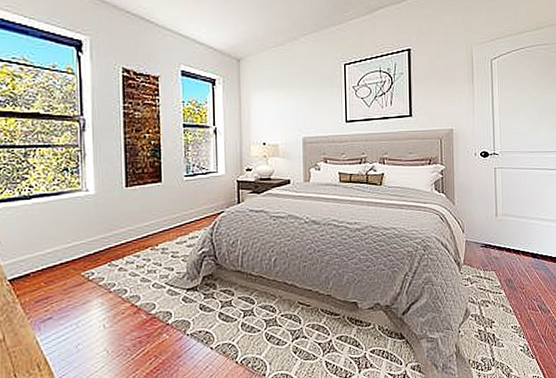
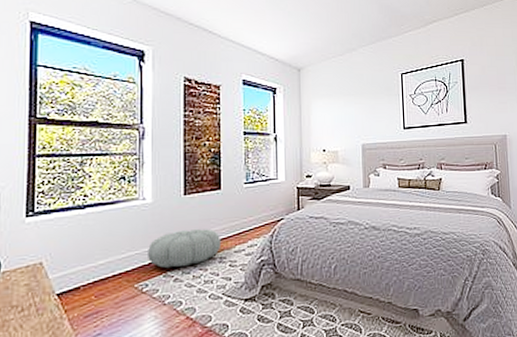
pouf: none [93,220,164,258] -> present [148,229,222,269]

